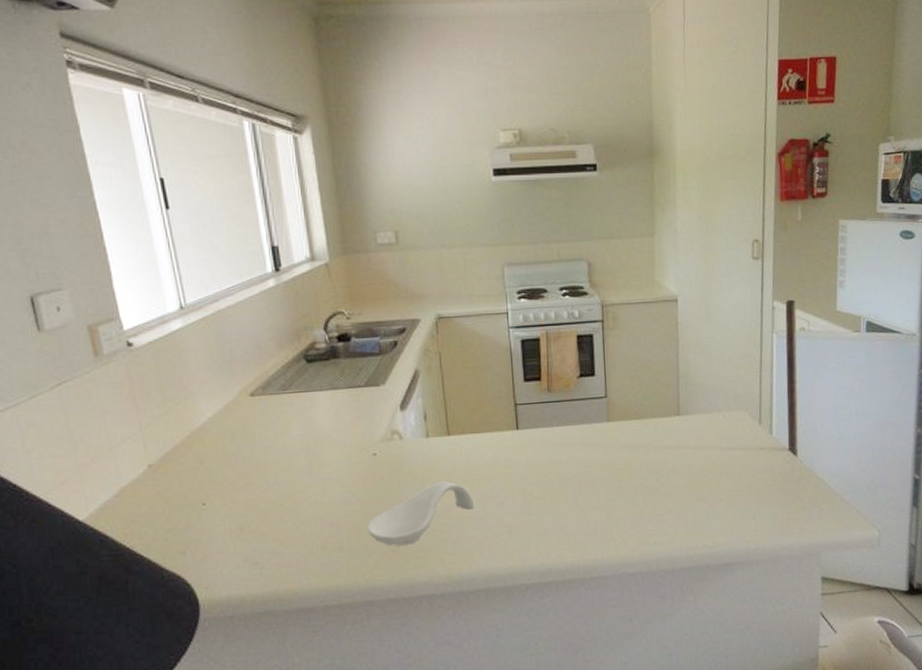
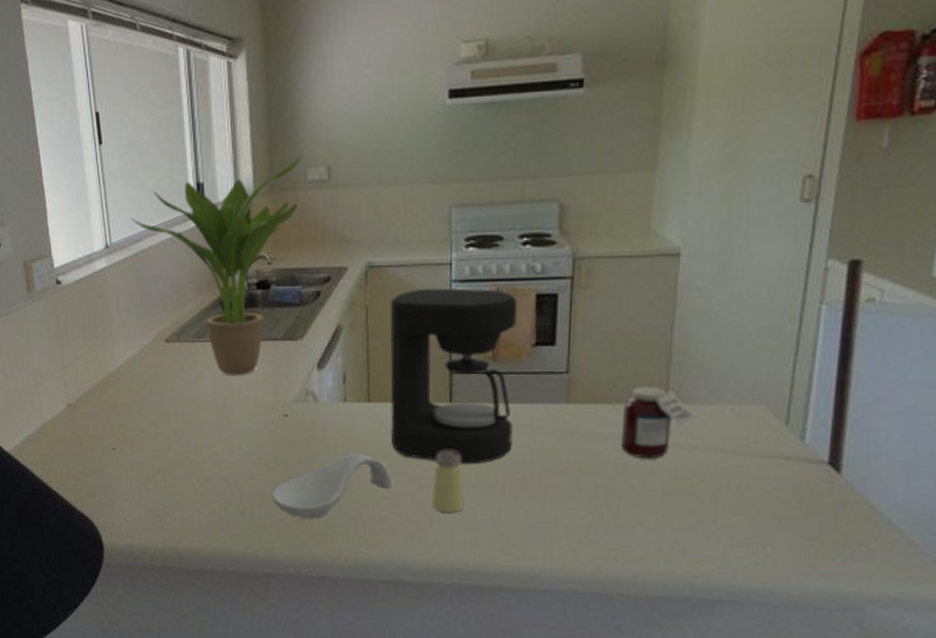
potted plant: none [205,214,375,422] -> present [130,147,307,375]
coffee maker: none [459,333,570,481] -> present [390,288,517,464]
saltshaker: none [509,470,536,524] -> present [432,450,465,514]
jar: none [649,403,702,460] -> present [620,387,698,458]

